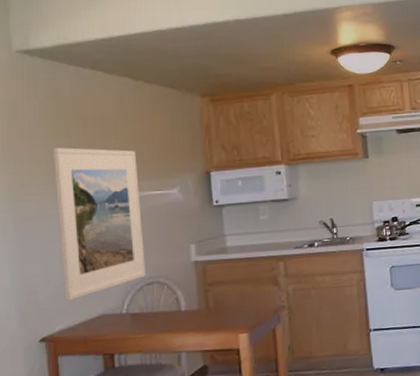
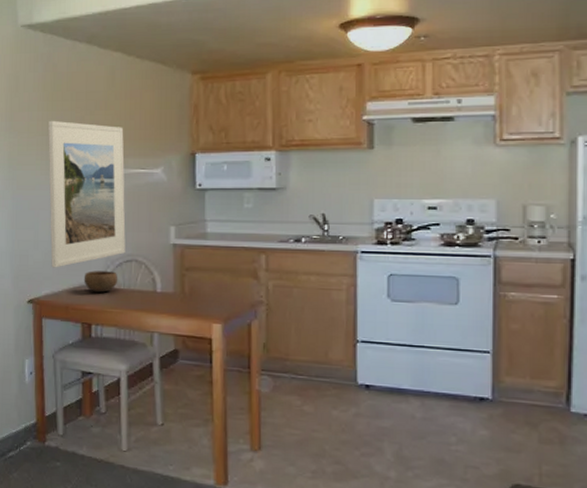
bowl: none [102,296,140,320] -> present [84,271,118,293]

